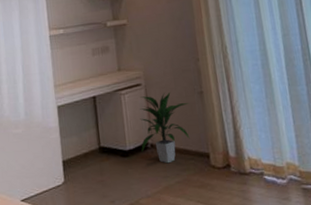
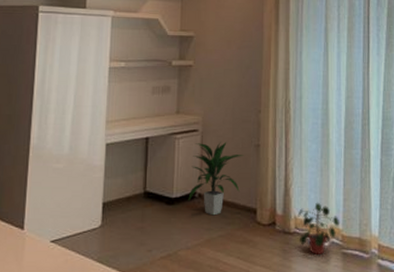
potted plant: none [251,141,296,192] -> present [297,202,341,254]

